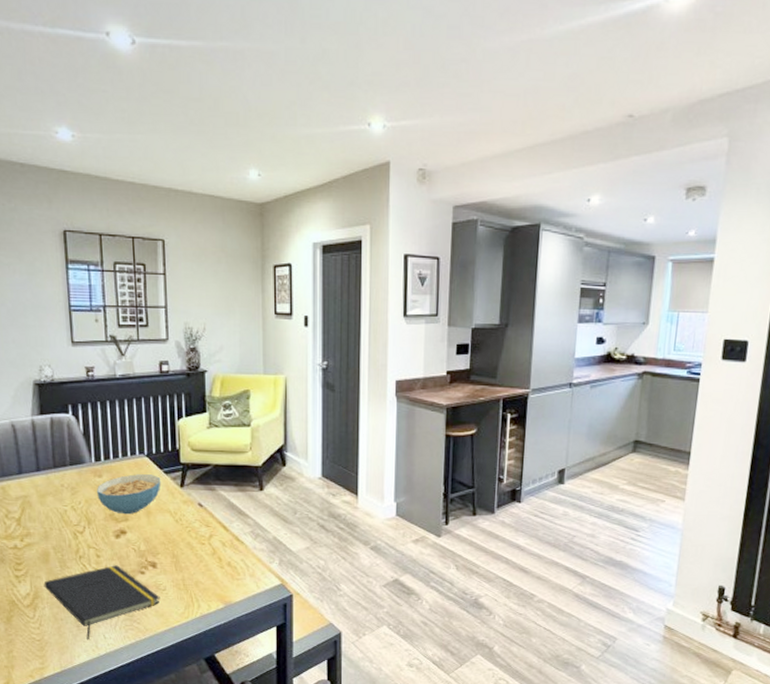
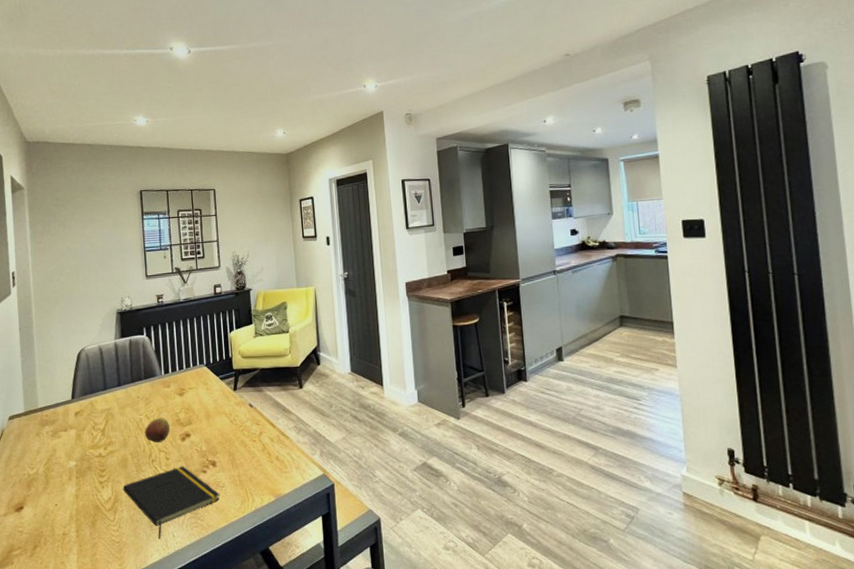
apple: none [70,511,101,537] -> present [144,418,170,442]
cereal bowl: present [97,474,161,515] -> none [166,382,218,419]

